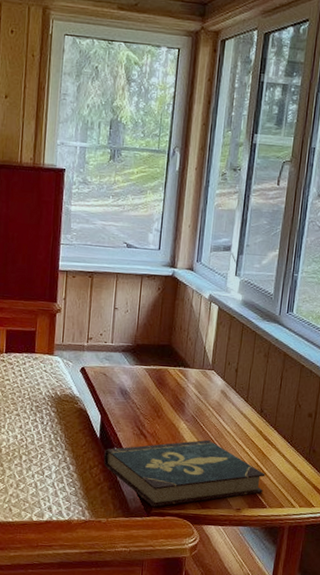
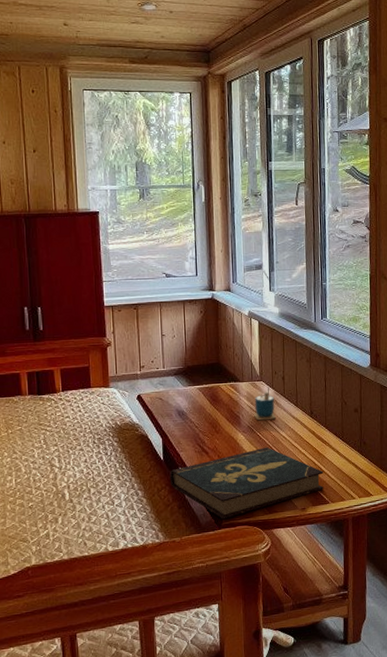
cup: none [200,376,224,413] -> present [254,386,276,421]

